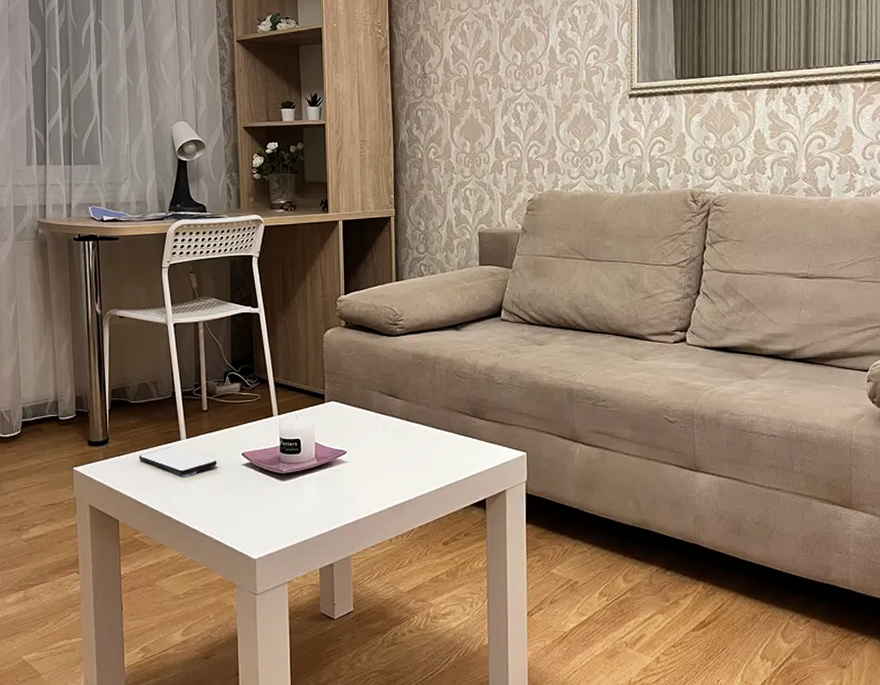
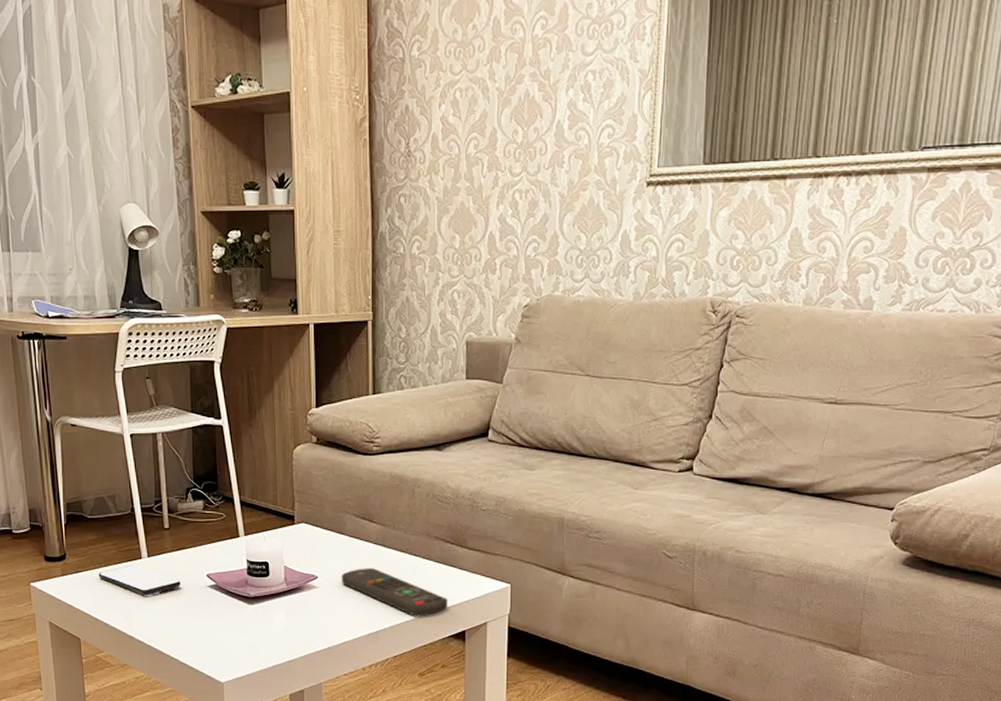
remote control: none [368,442,469,487] -> present [341,568,448,617]

